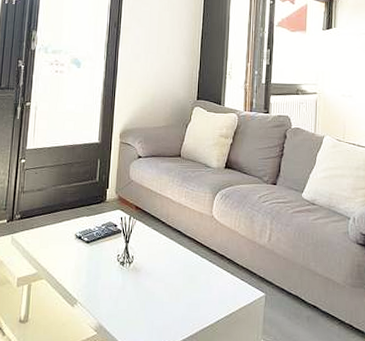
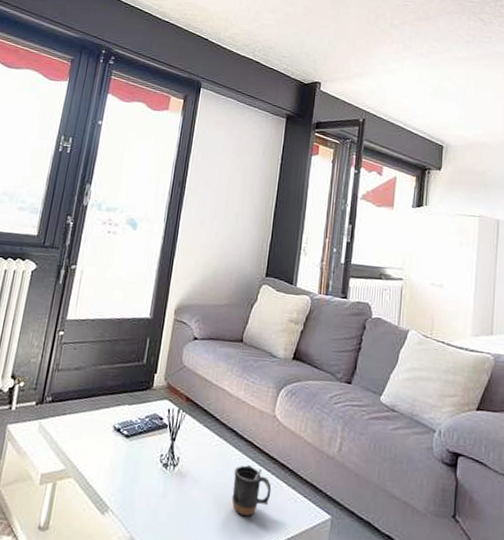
mug: none [180,258,214,298] -> present [231,465,272,516]

